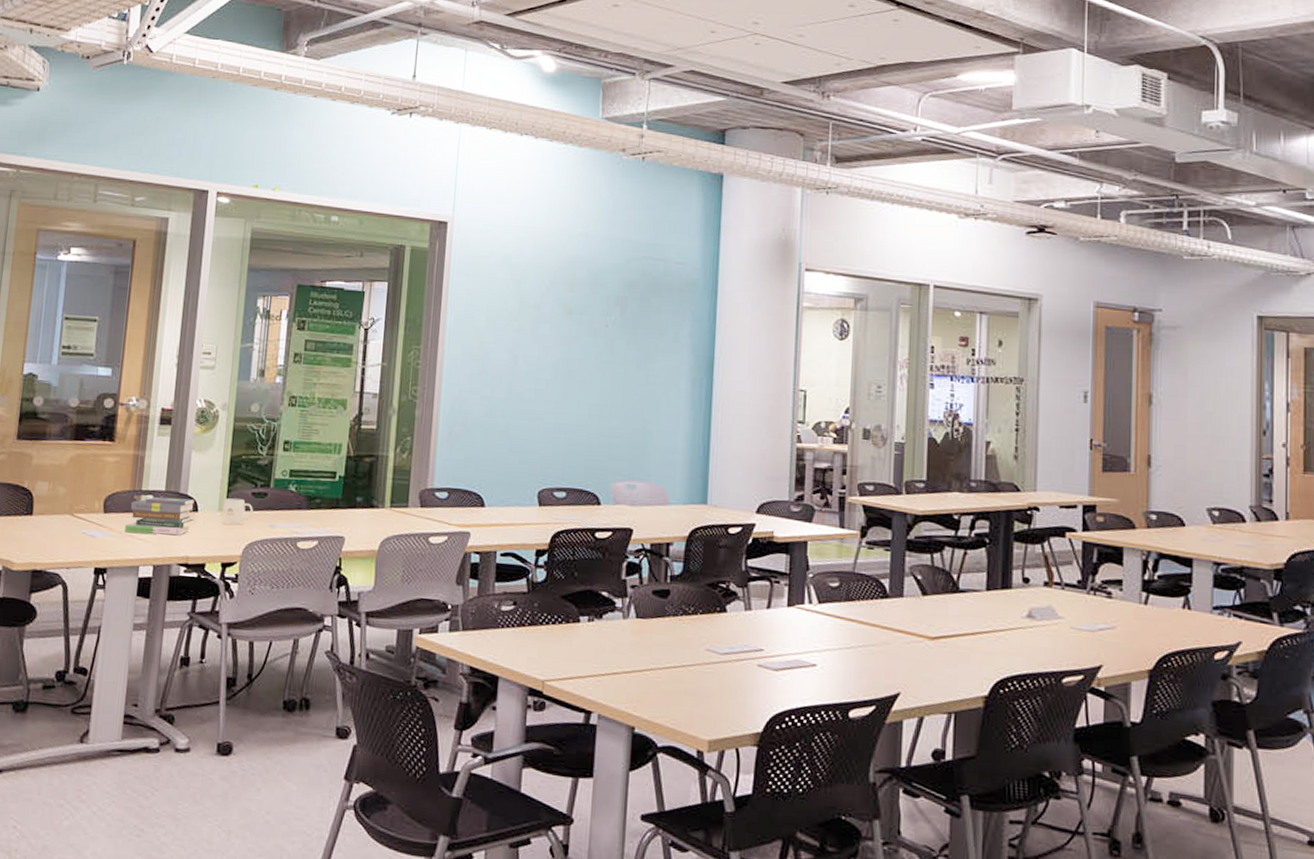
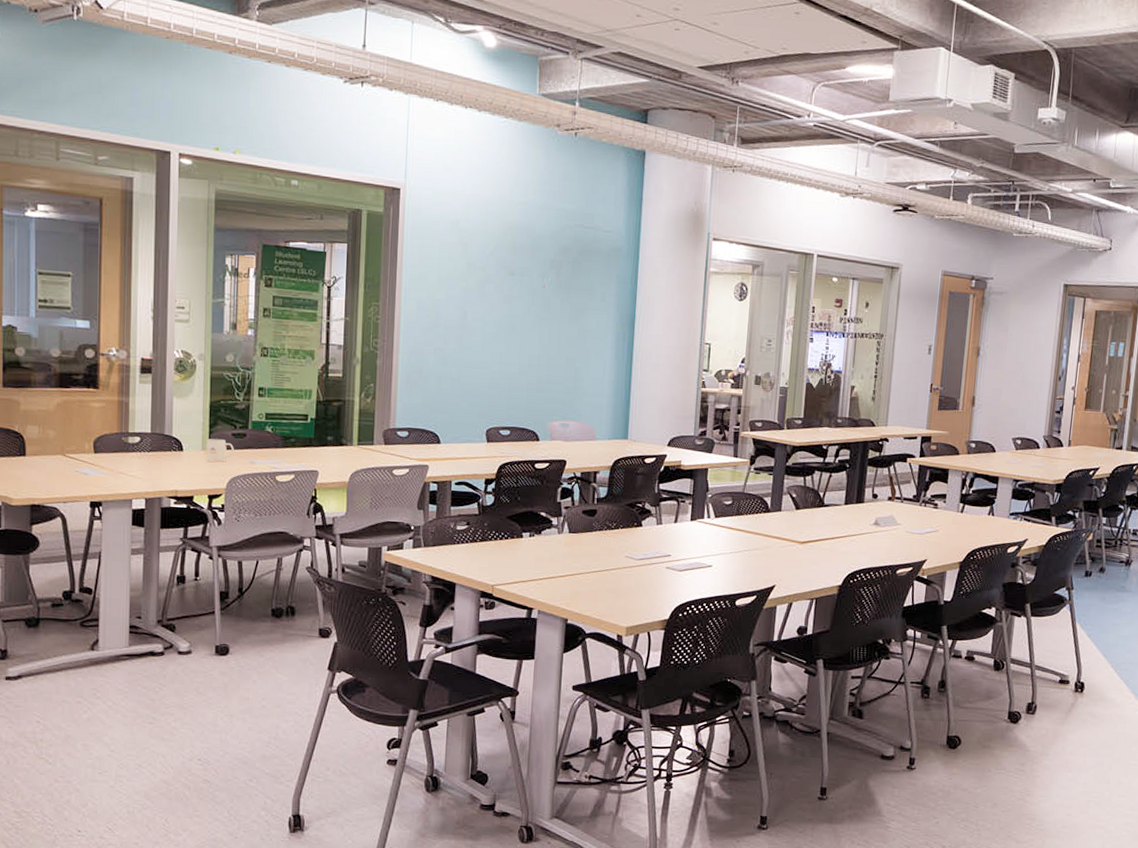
books: present [124,496,195,536] -> none [115,438,181,472]

